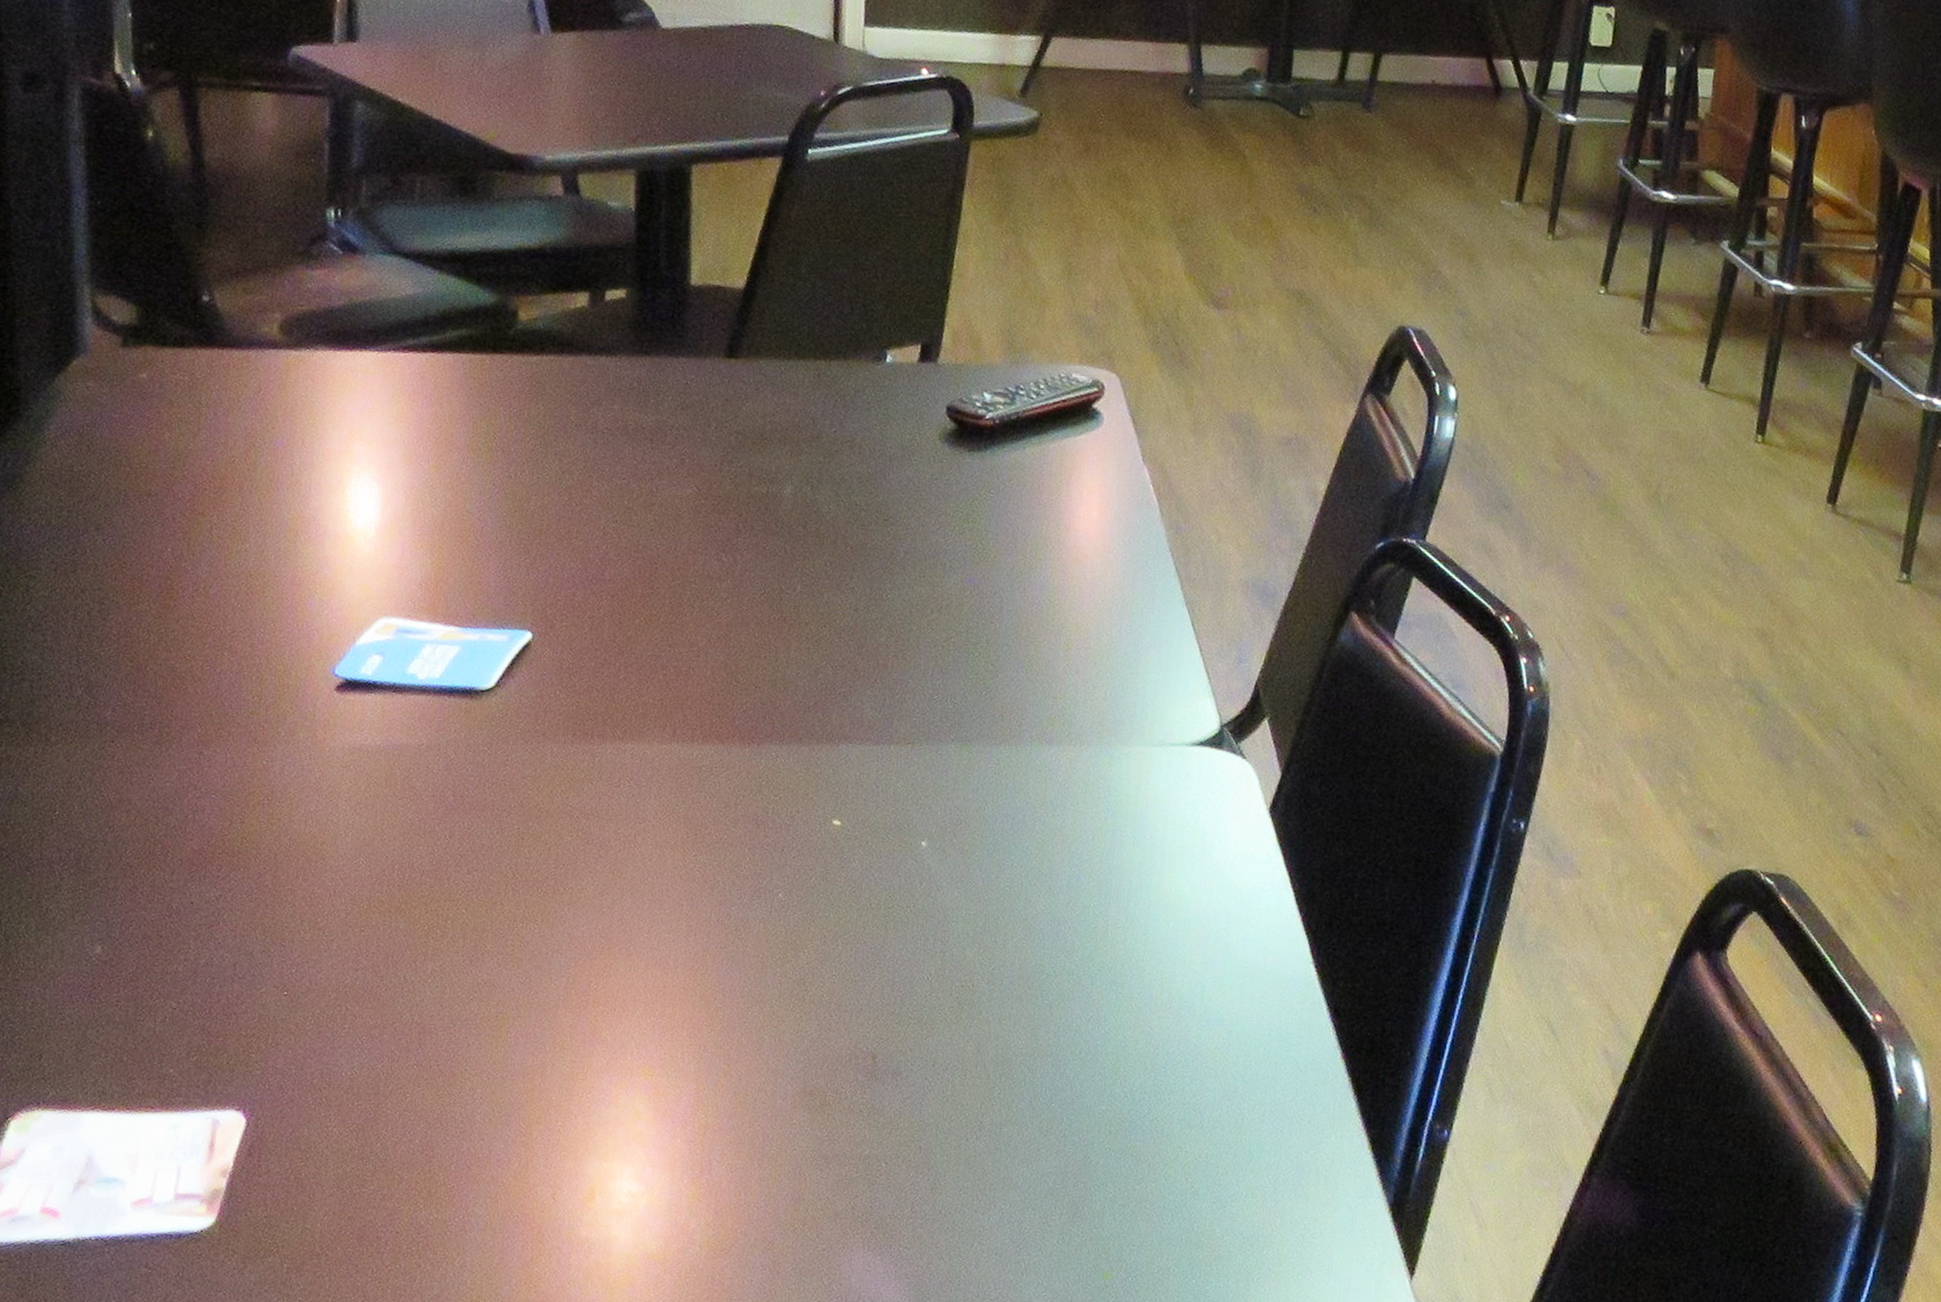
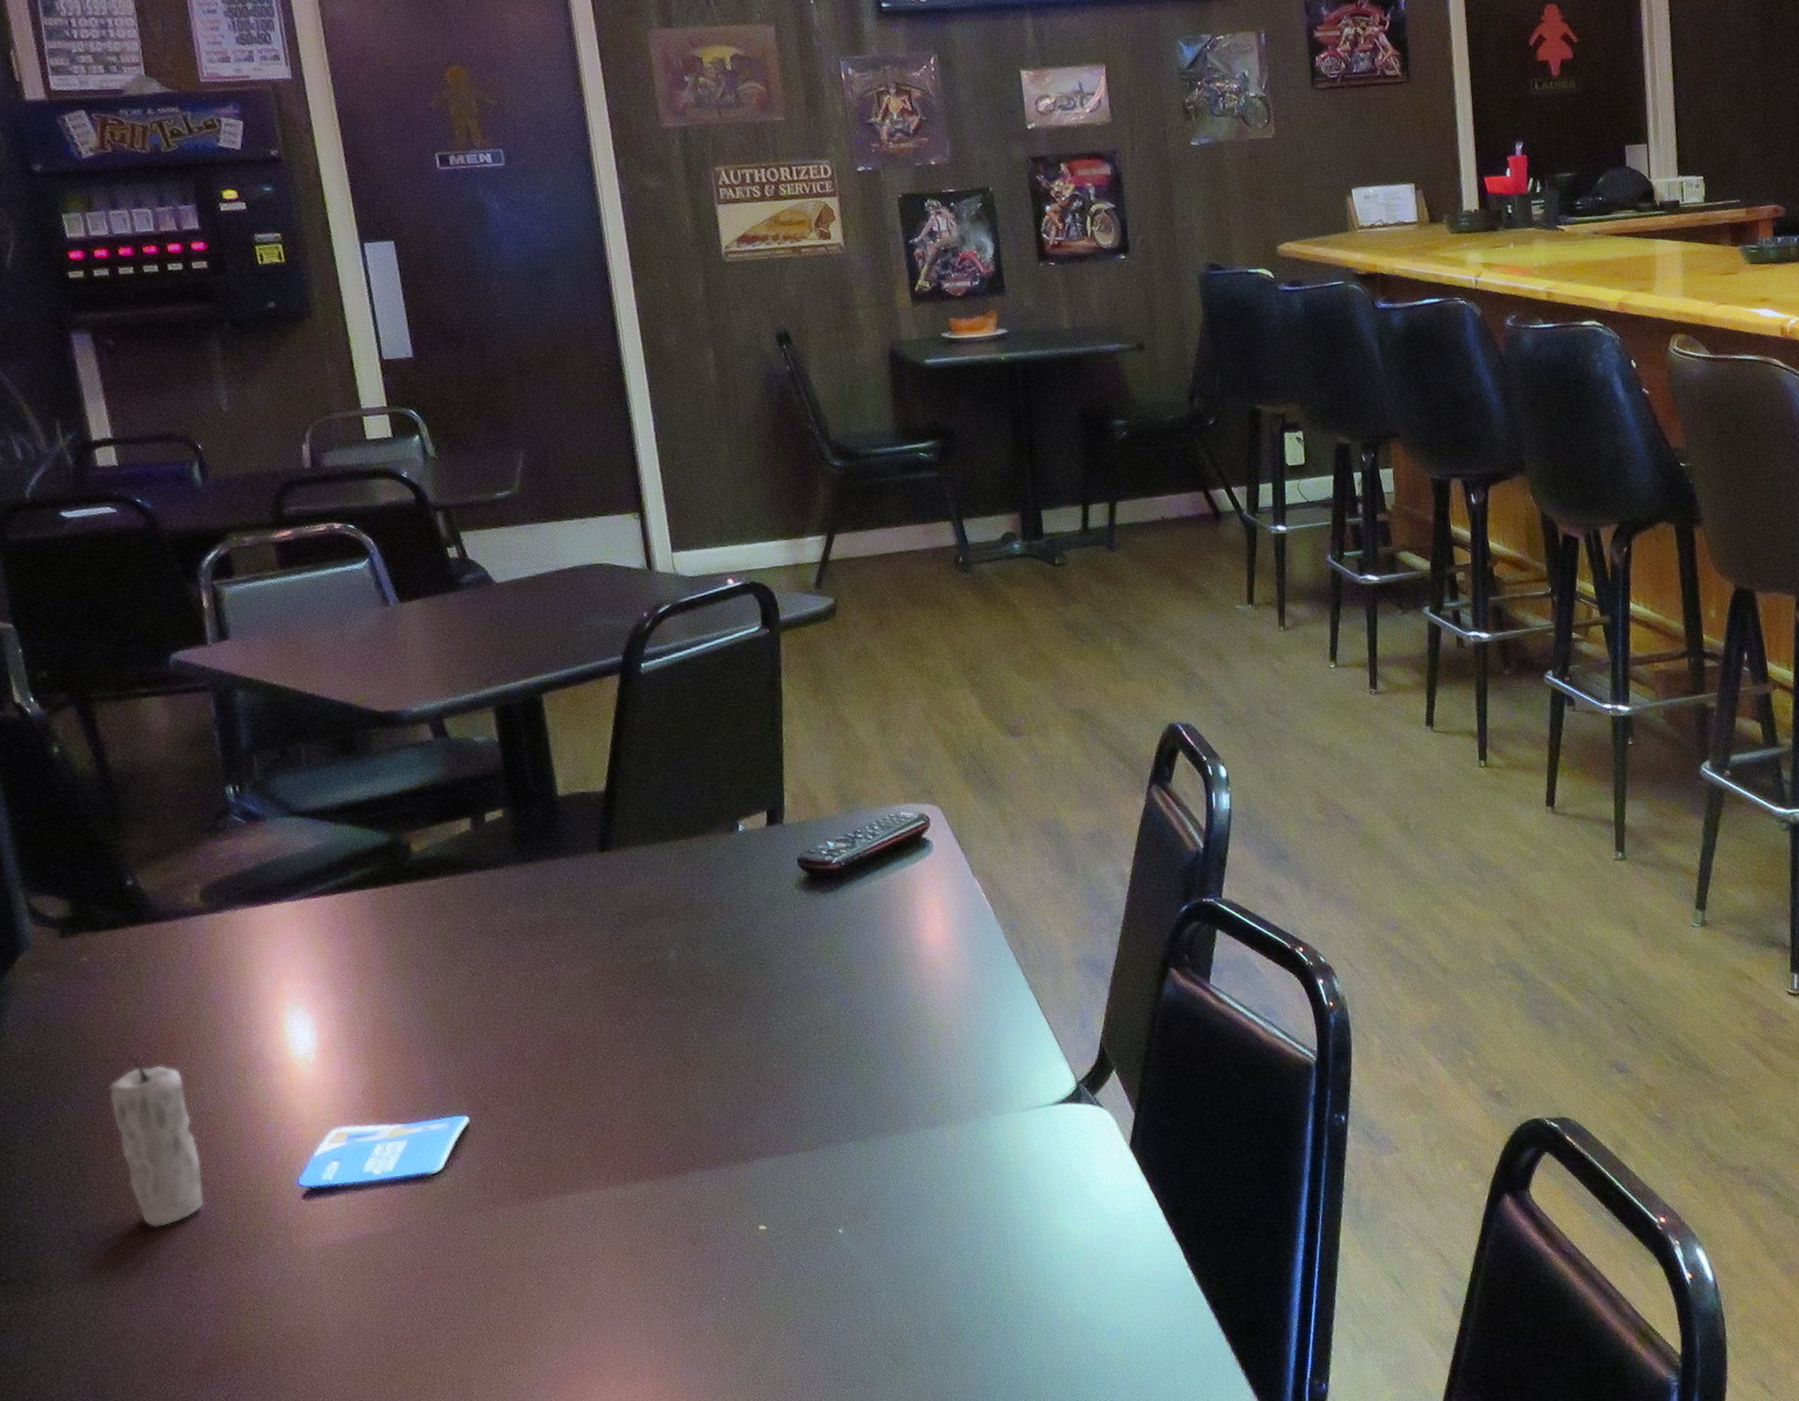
candle: none [145,486,233,694] -> present [109,1050,205,1229]

